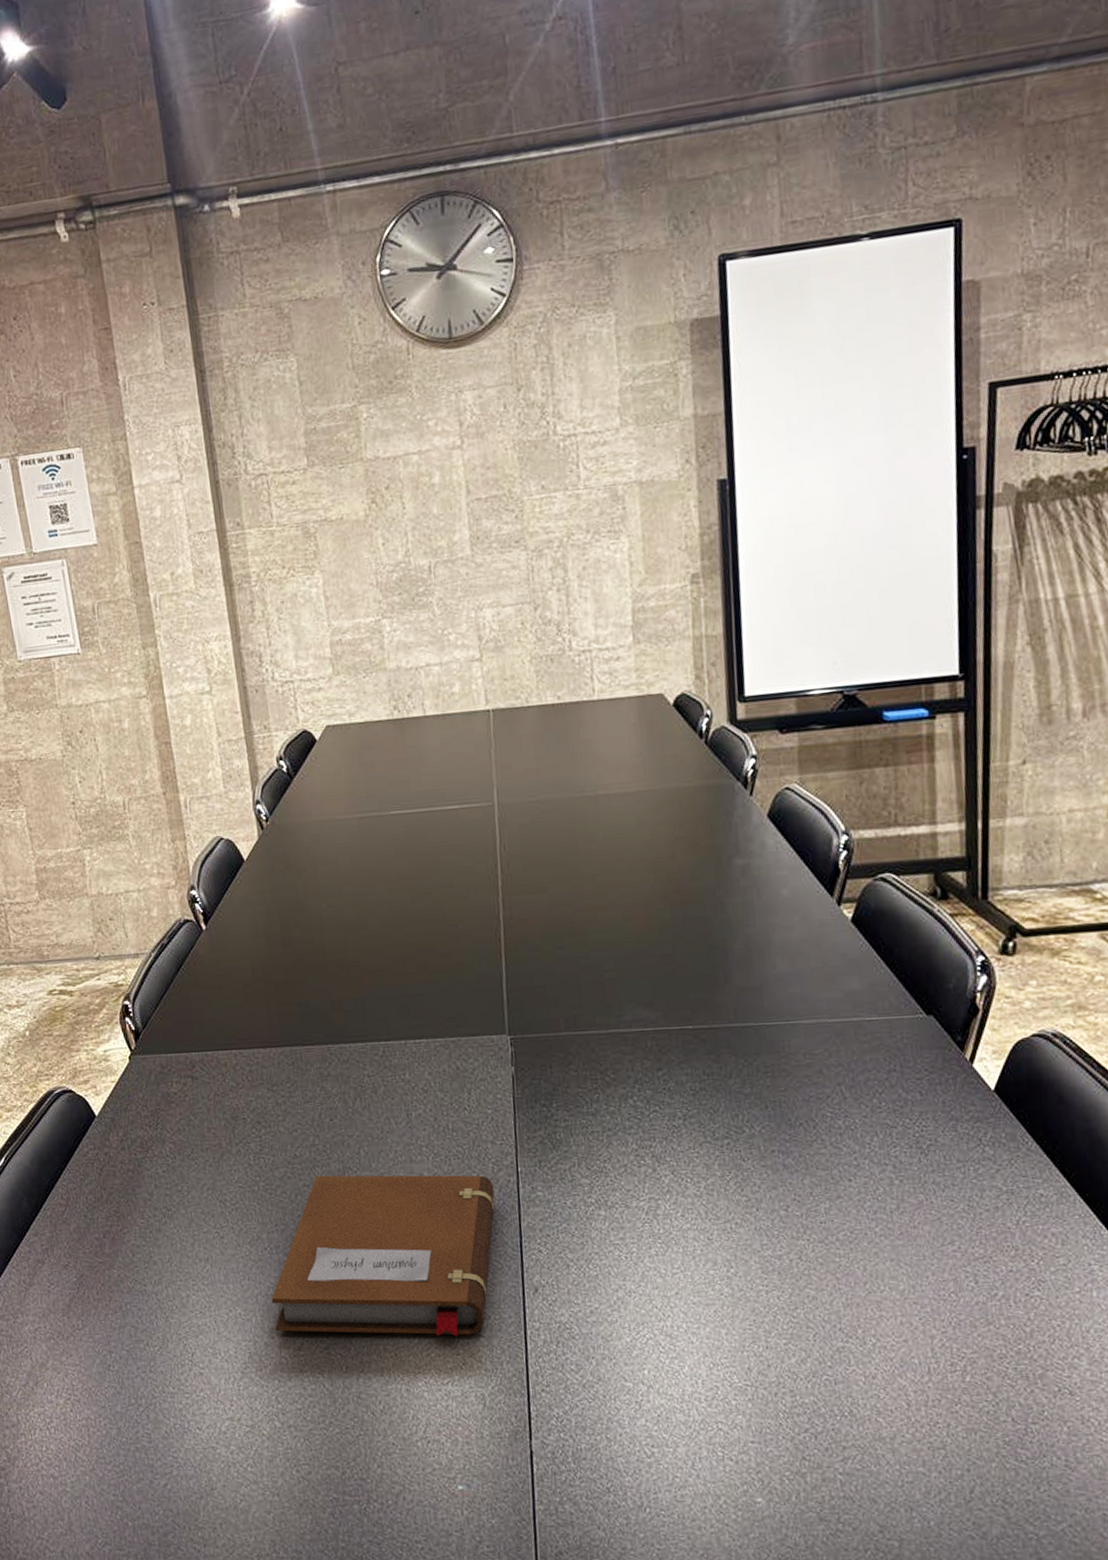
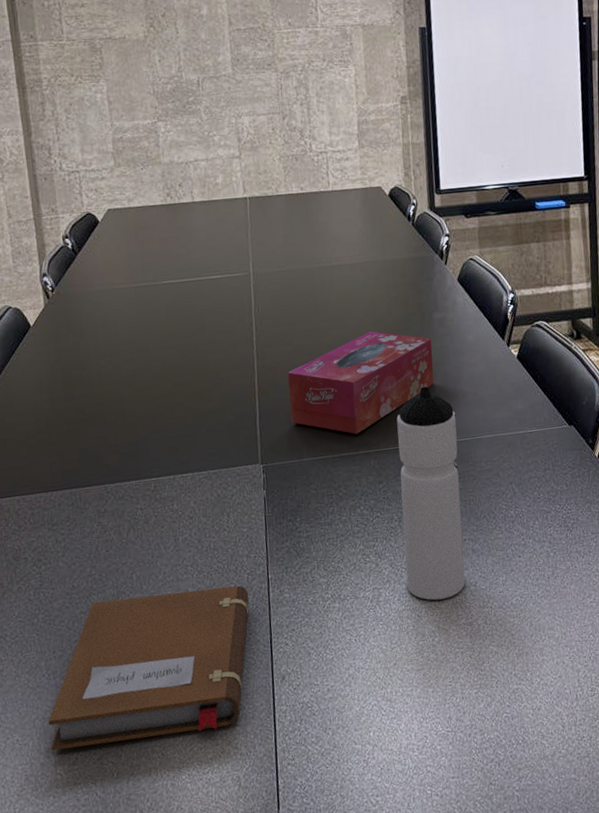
tissue box: none [541,879,733,1007] -> present [288,331,434,434]
water bottle: none [681,952,773,1222] -> present [396,386,465,600]

